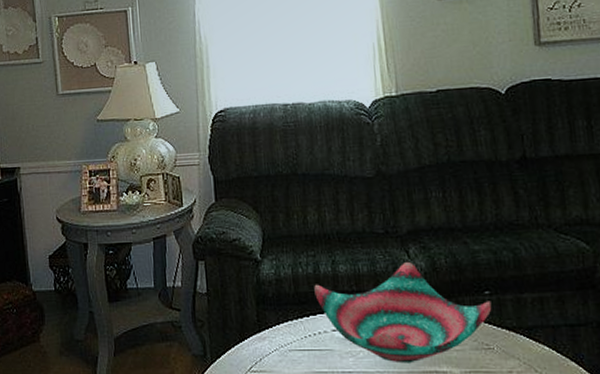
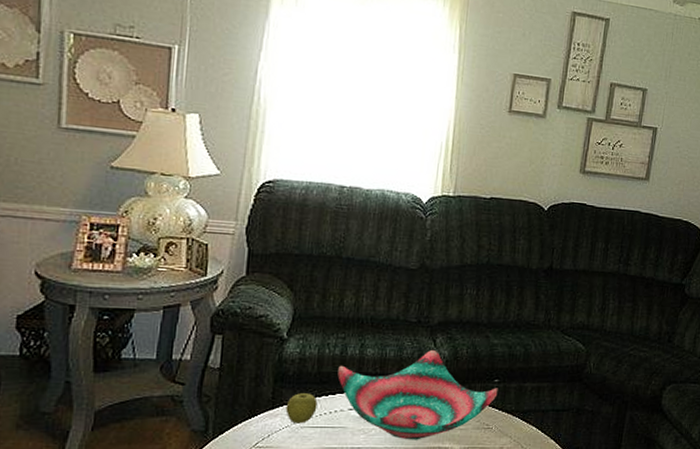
apple: none [271,315,301,347] -> present [285,393,318,424]

